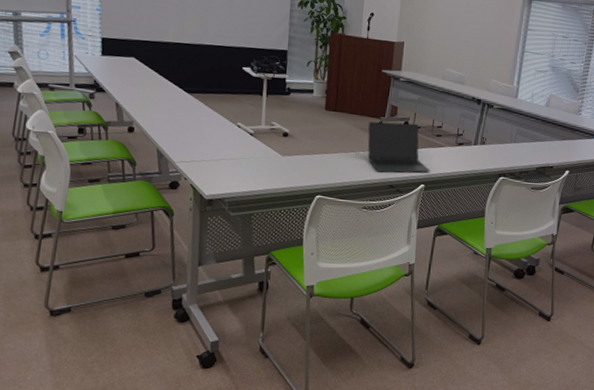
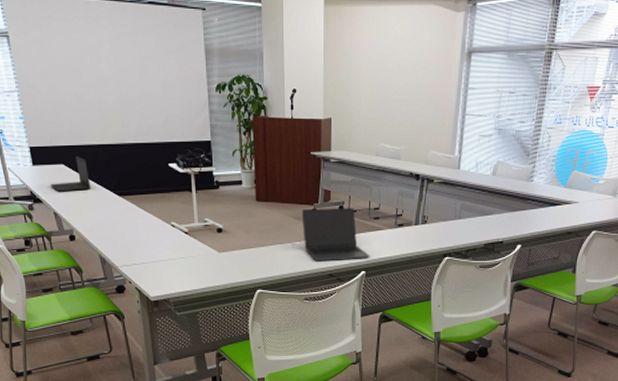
laptop: none [117,51,160,85] -> present [50,156,92,192]

